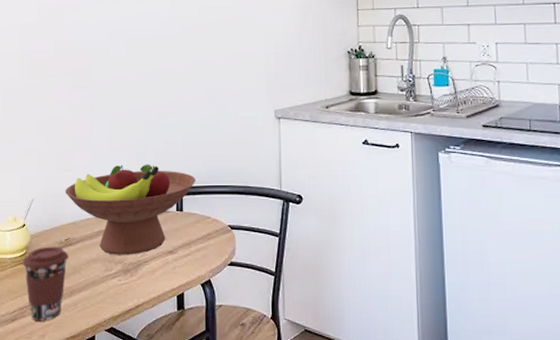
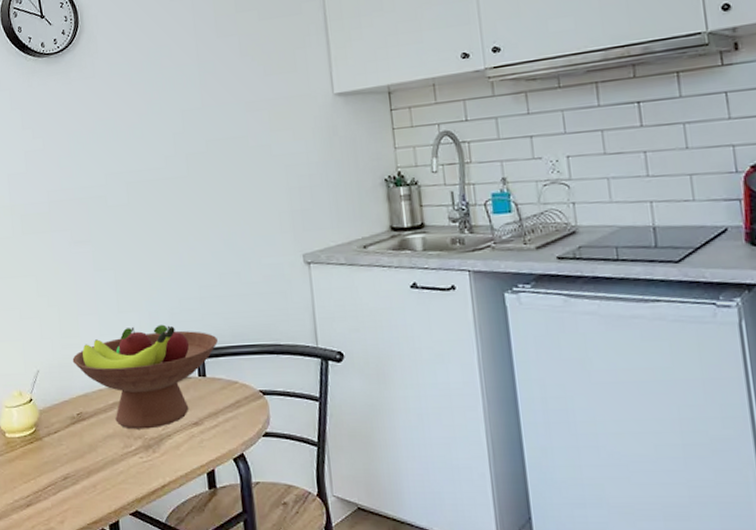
coffee cup: present [22,246,69,321] -> none [32,422,83,506]

